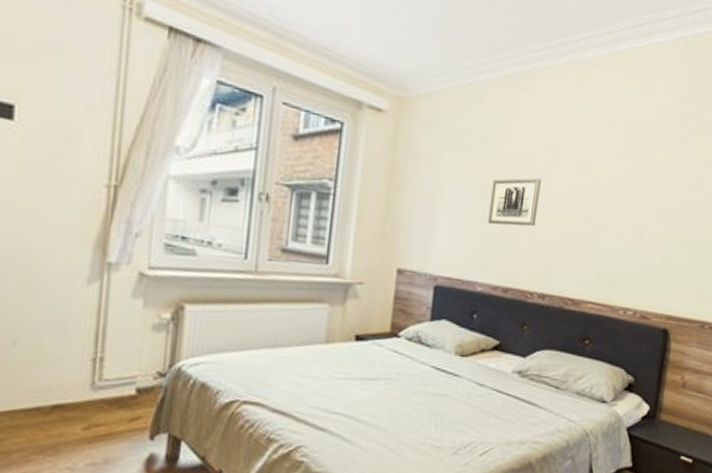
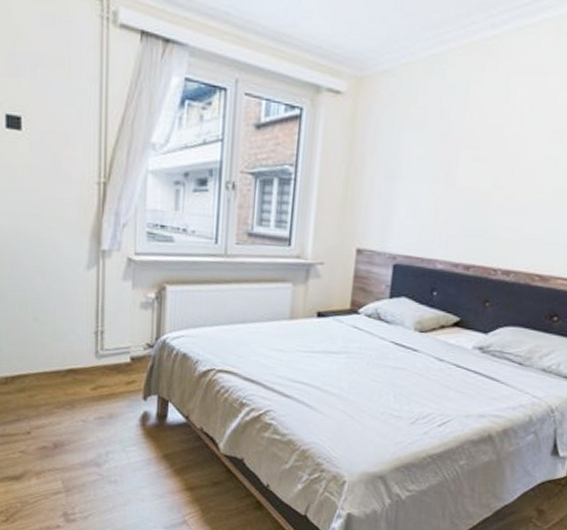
wall art: present [487,178,541,227] -> none [449,150,509,202]

